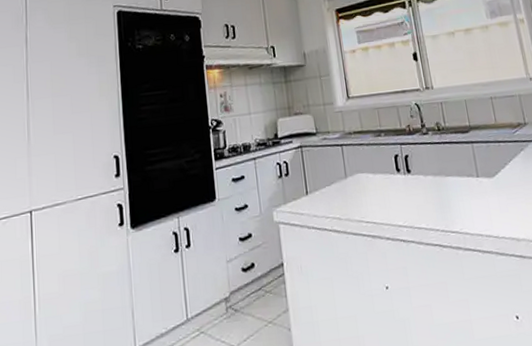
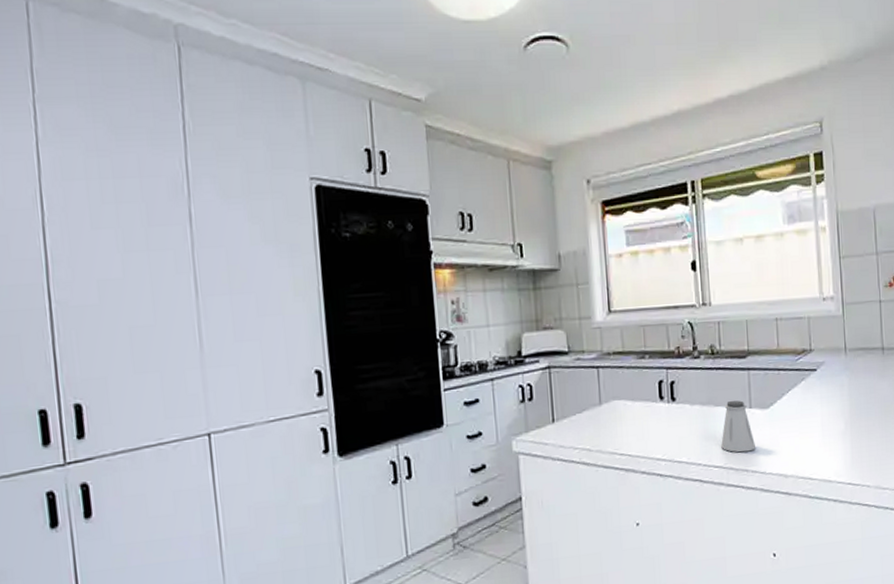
saltshaker: none [455,170,487,218] -> present [721,400,756,453]

